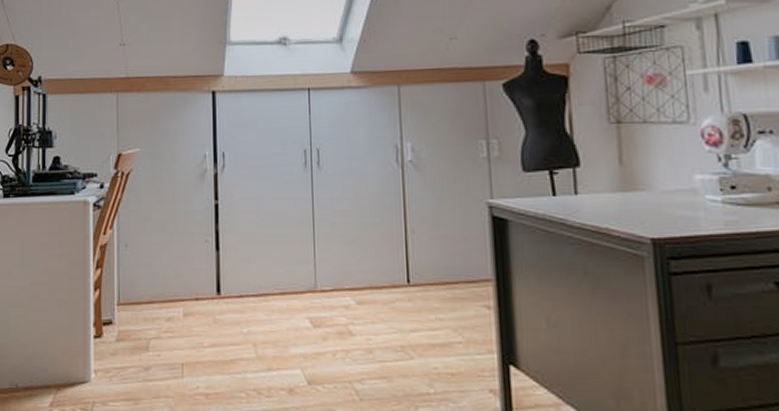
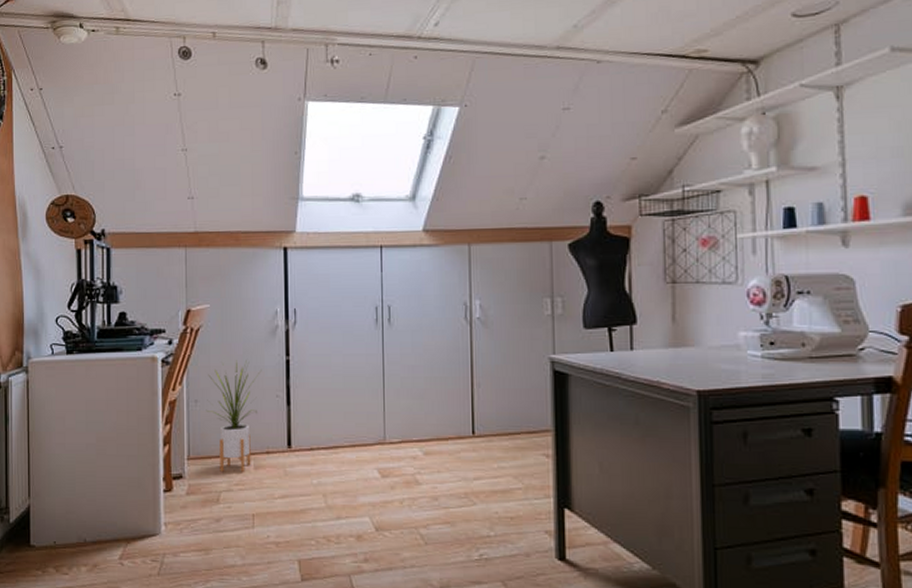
house plant: none [136,204,191,319] -> present [206,360,262,472]

